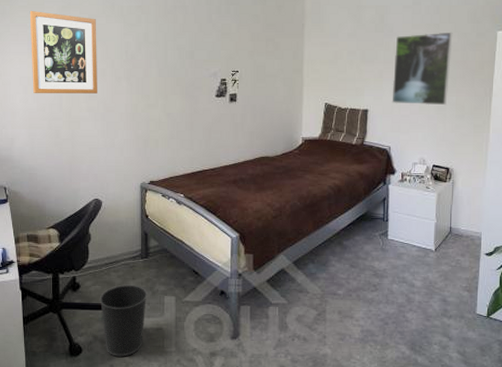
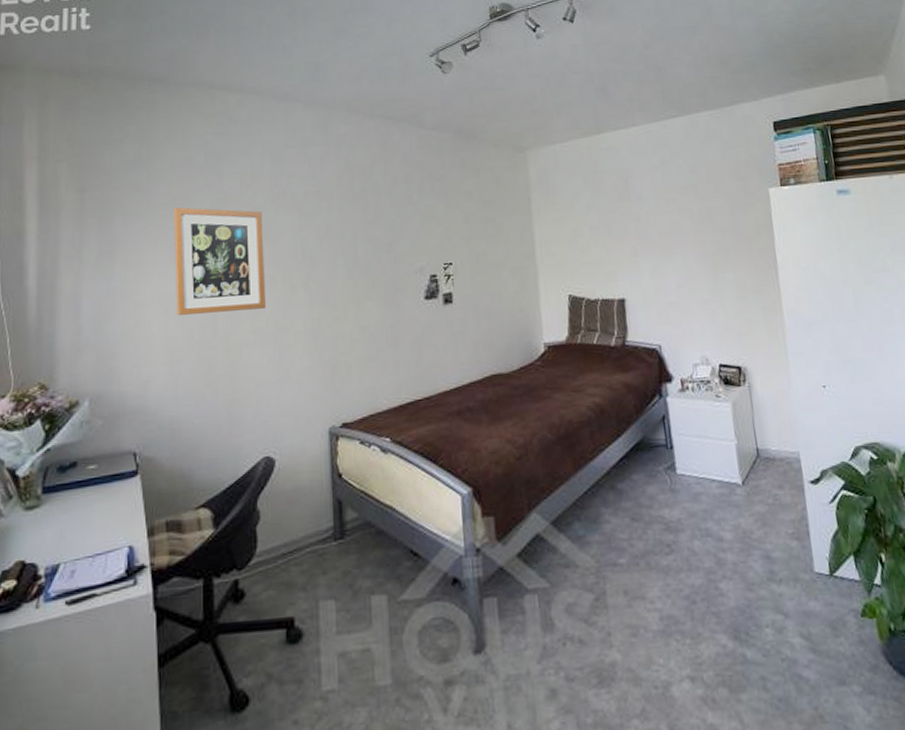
wastebasket: present [99,284,148,357] -> none [274,582,346,705]
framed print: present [392,32,453,106] -> none [647,193,723,289]

